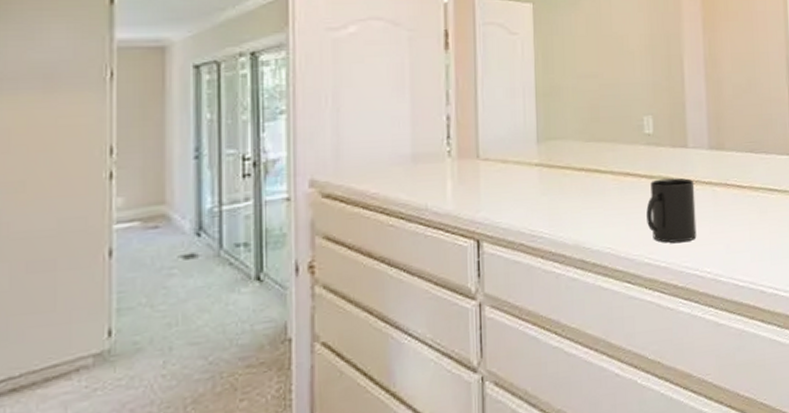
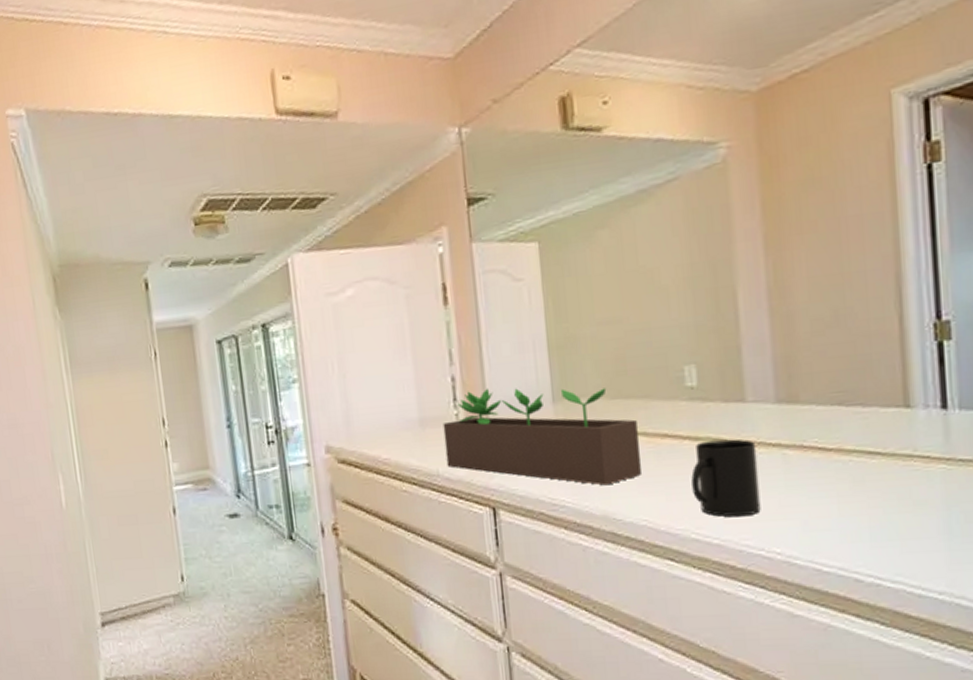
succulent planter: none [435,127,607,218] -> present [443,388,641,486]

